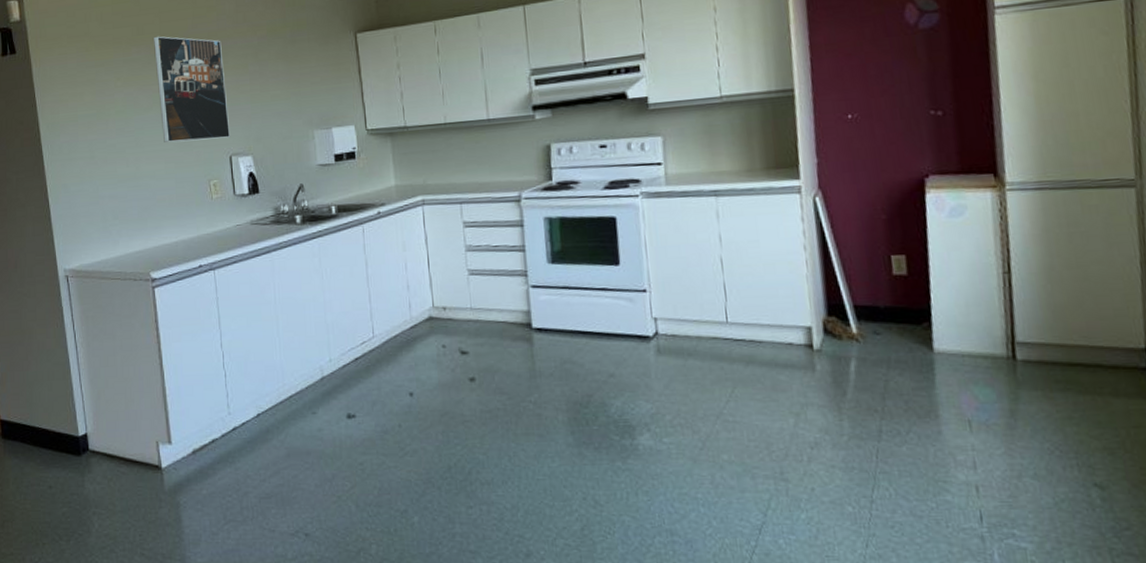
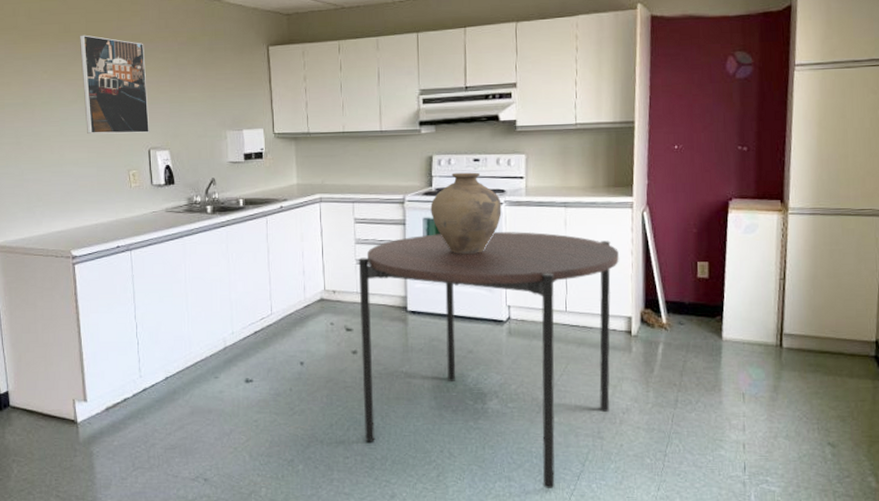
dining table: none [470,227,793,545] -> present [358,231,620,488]
vase: none [551,160,638,259] -> present [430,172,502,255]

